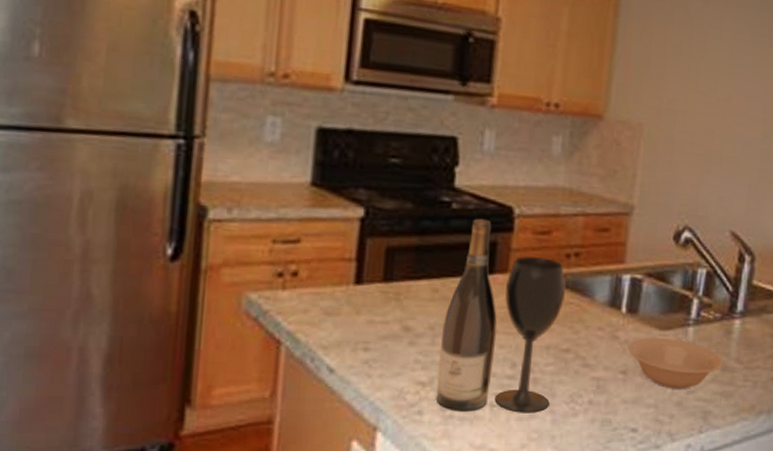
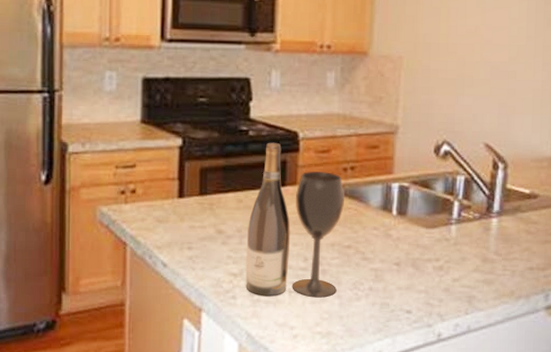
bowl: present [627,338,723,389] -> none [399,235,483,278]

